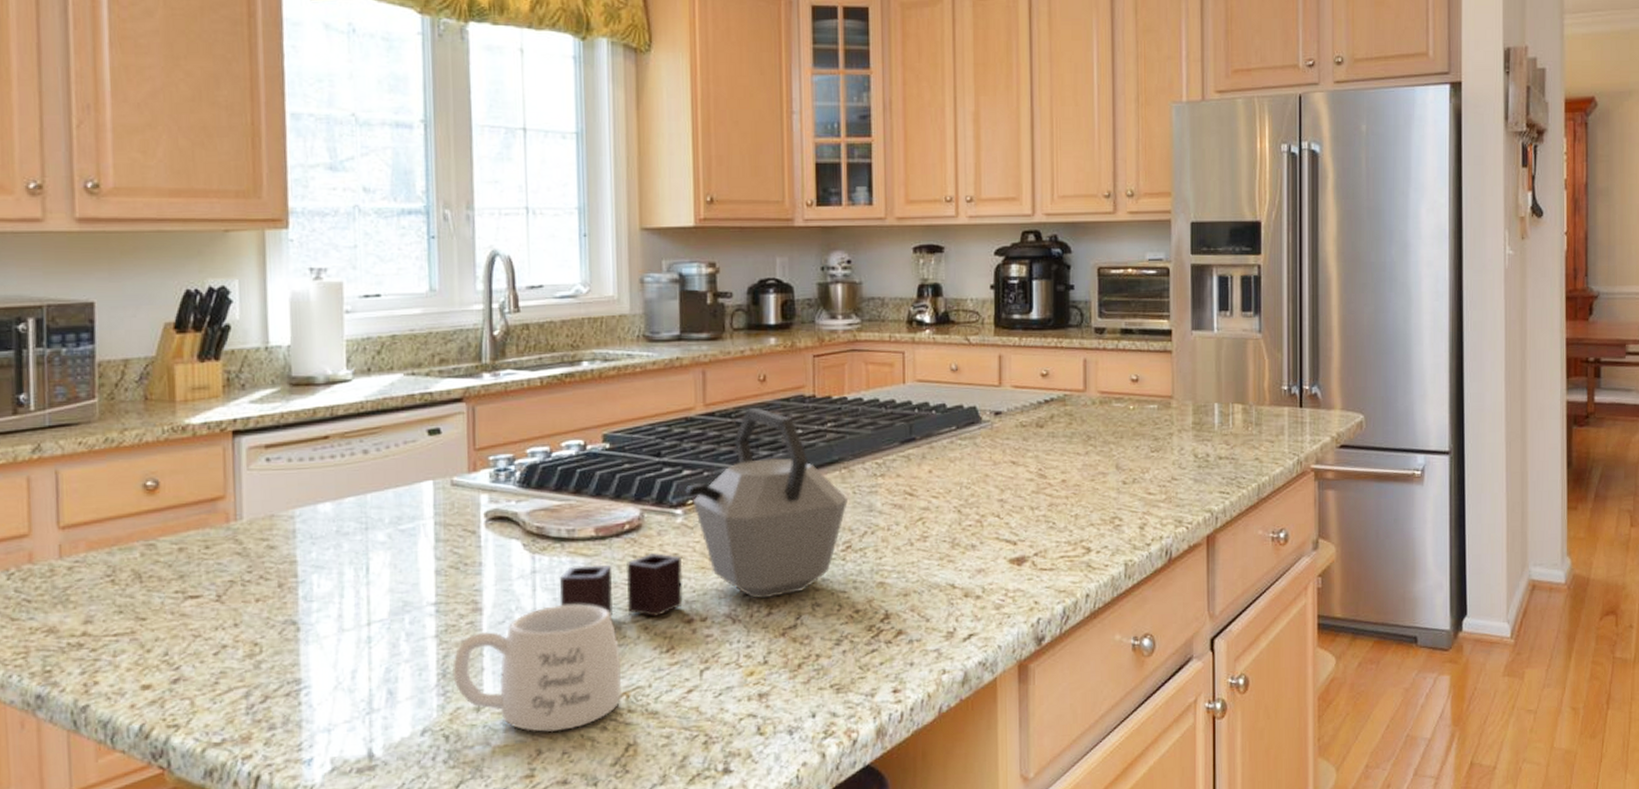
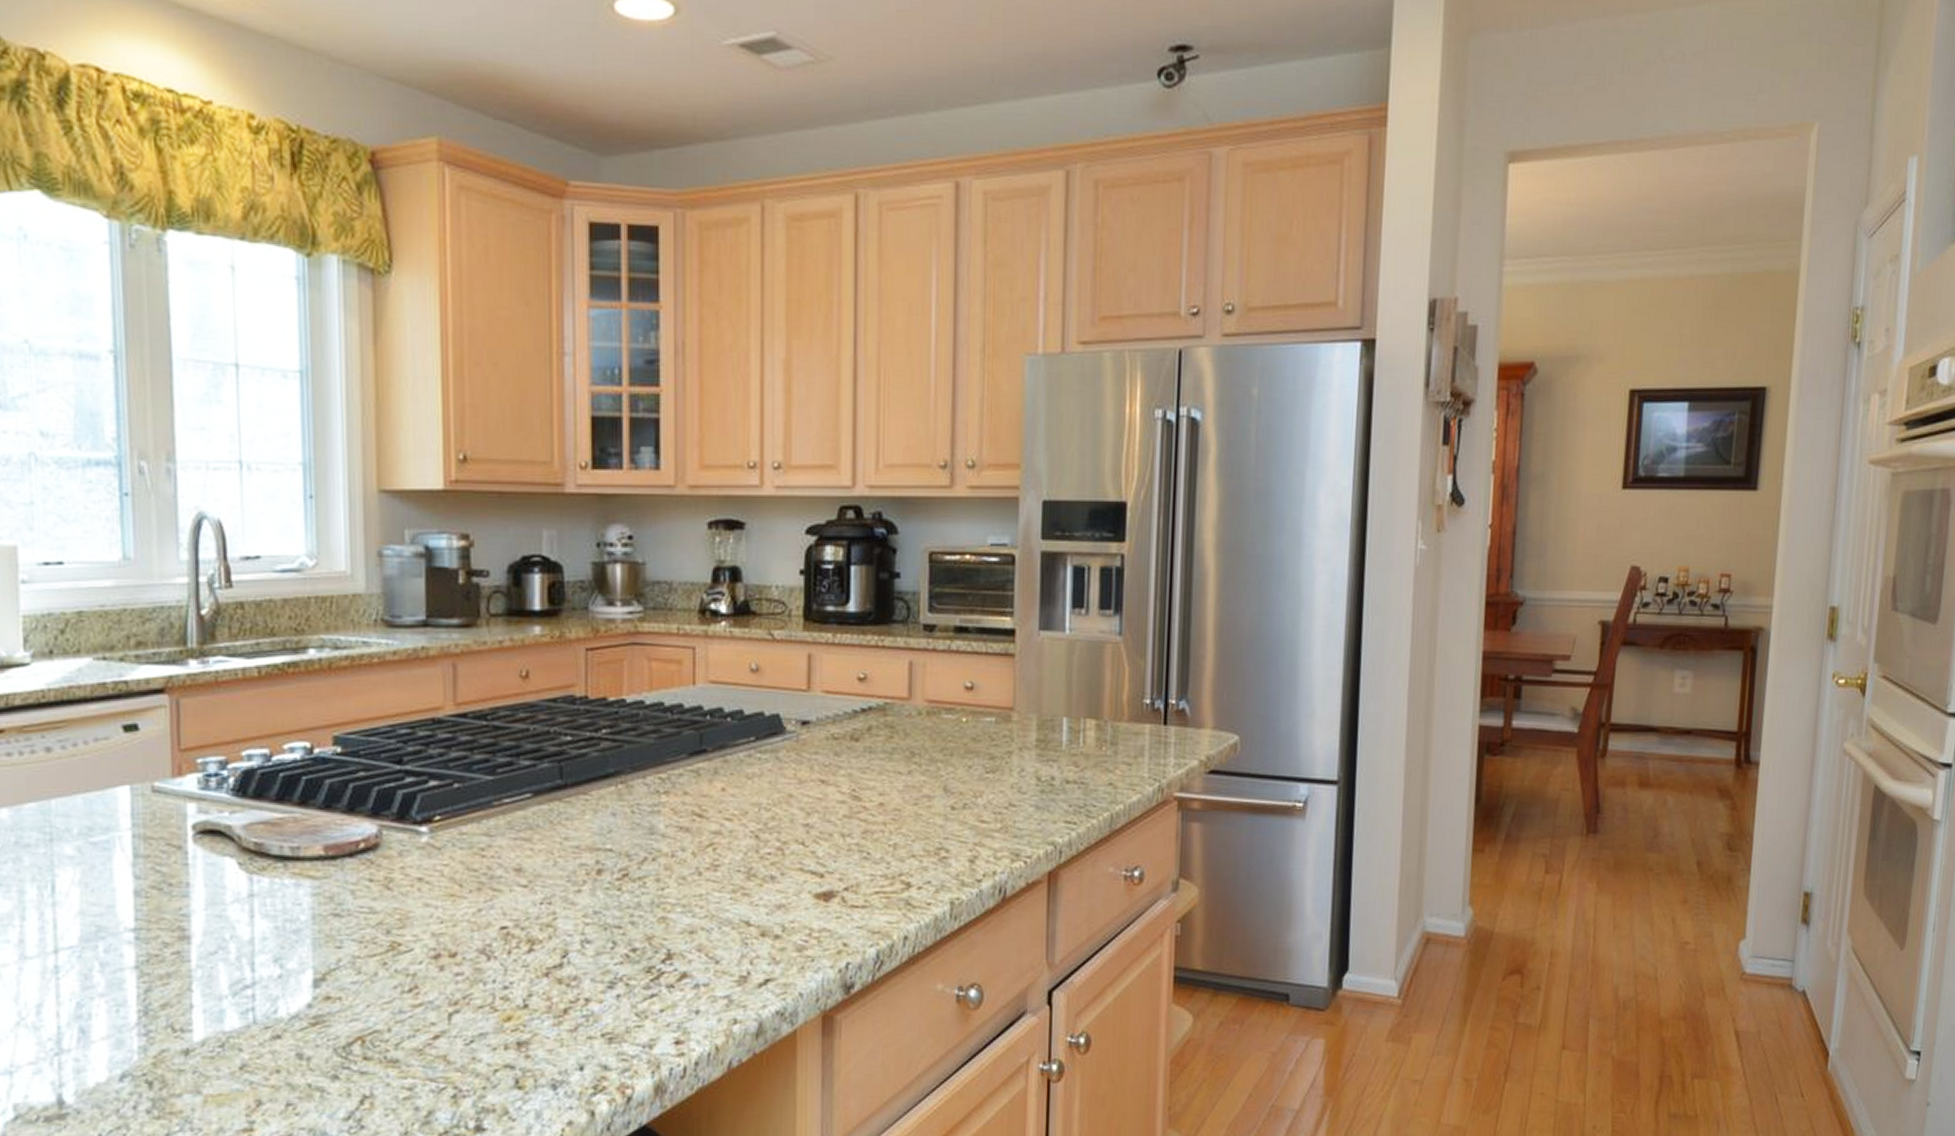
mug: present [452,604,622,733] -> none [156,934,357,1081]
kettle: present [559,408,848,616] -> none [282,709,625,950]

